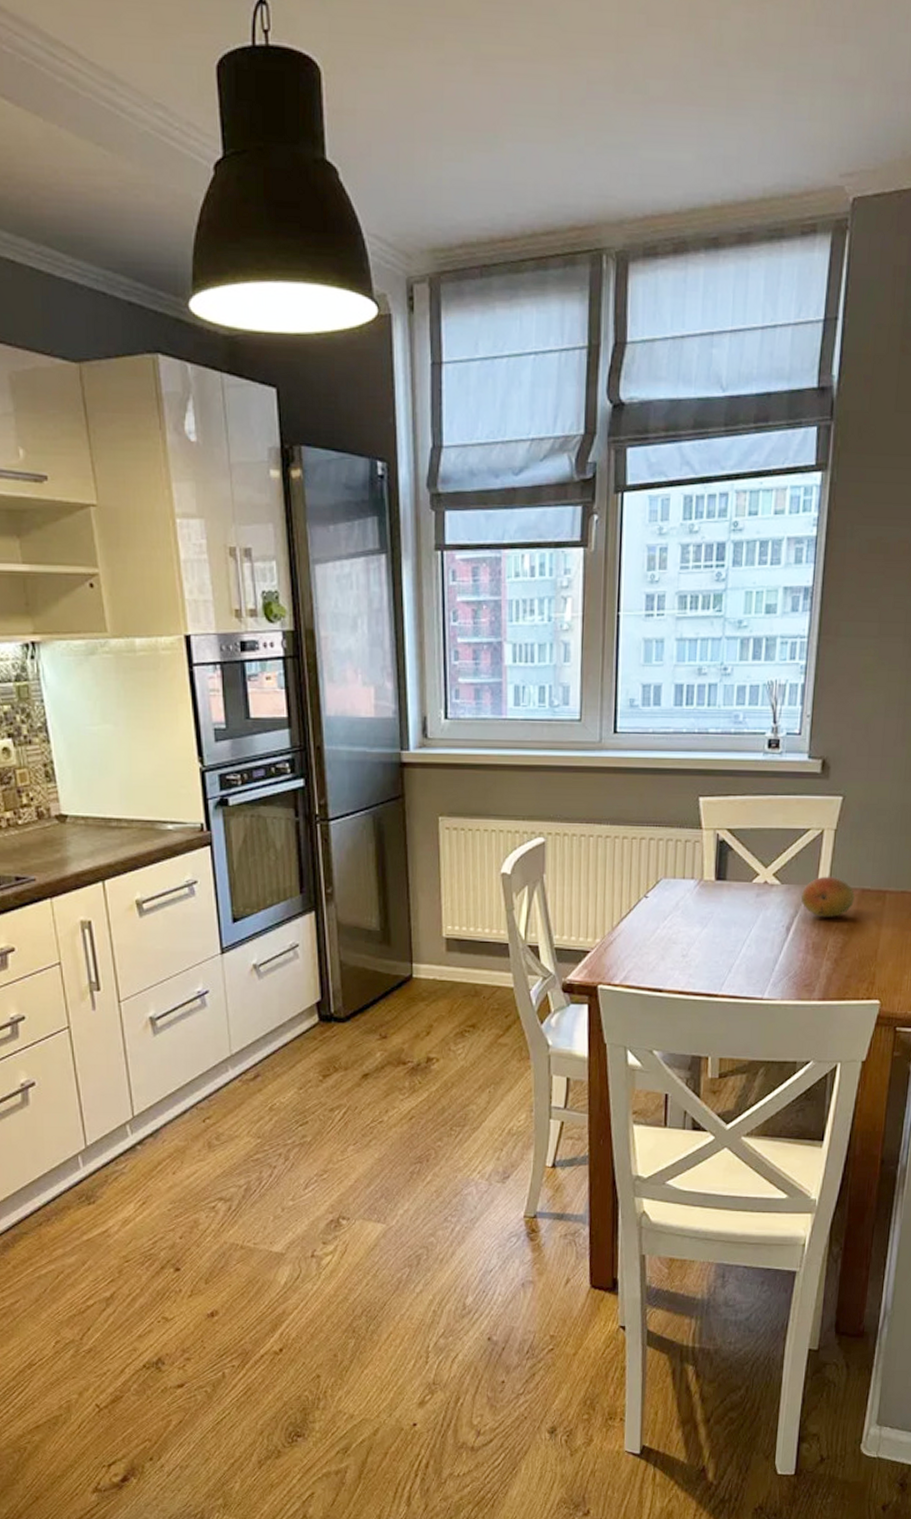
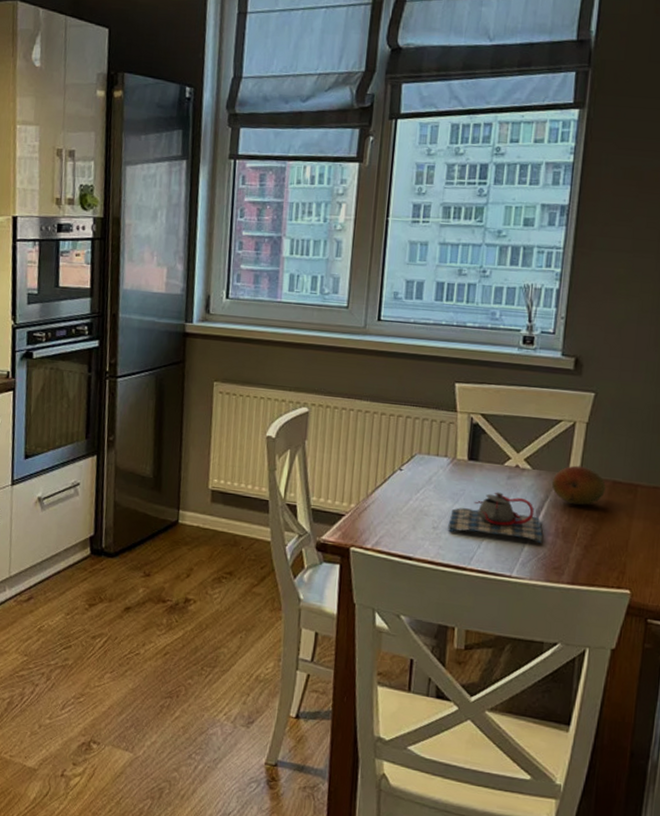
teapot: none [697,912,793,962] -> present [448,492,543,544]

